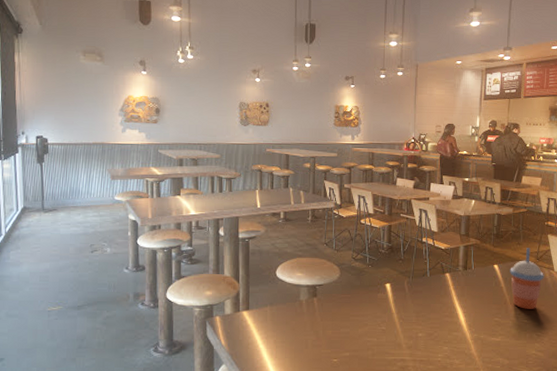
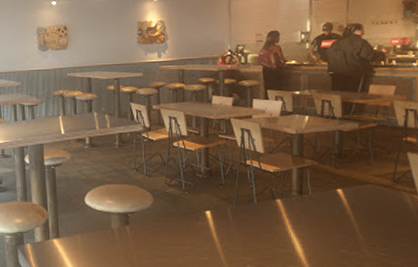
cup with straw: present [510,248,544,309] -> none [358,168,404,240]

